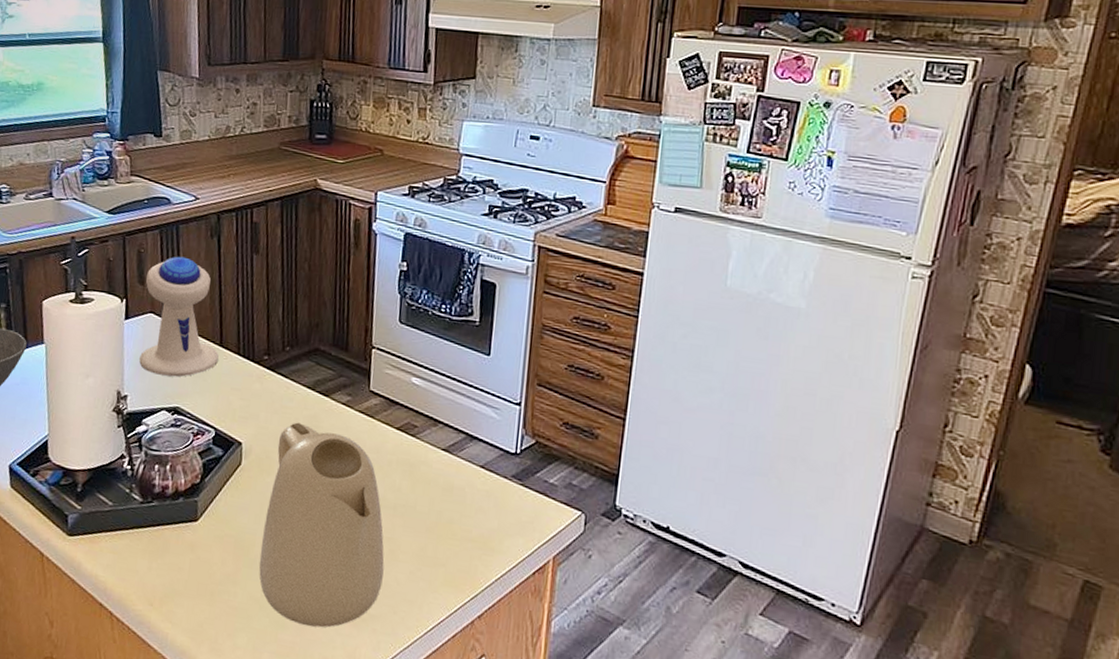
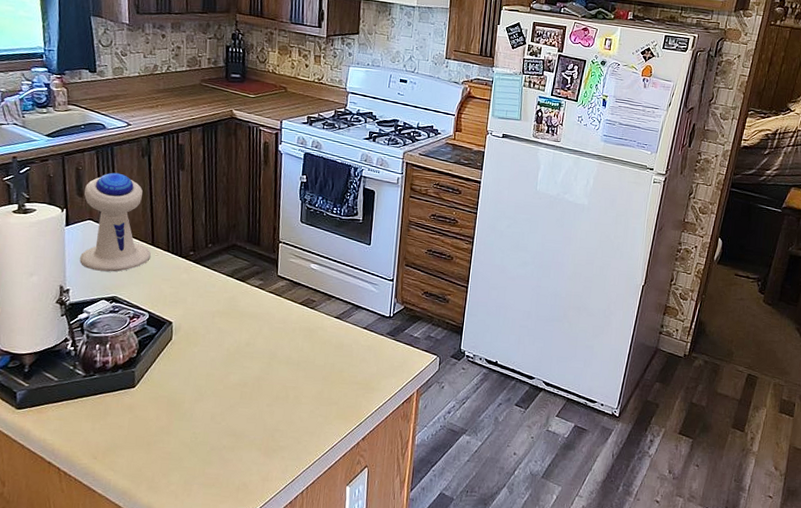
kettle: present [259,422,385,628] -> none [188,303,291,461]

